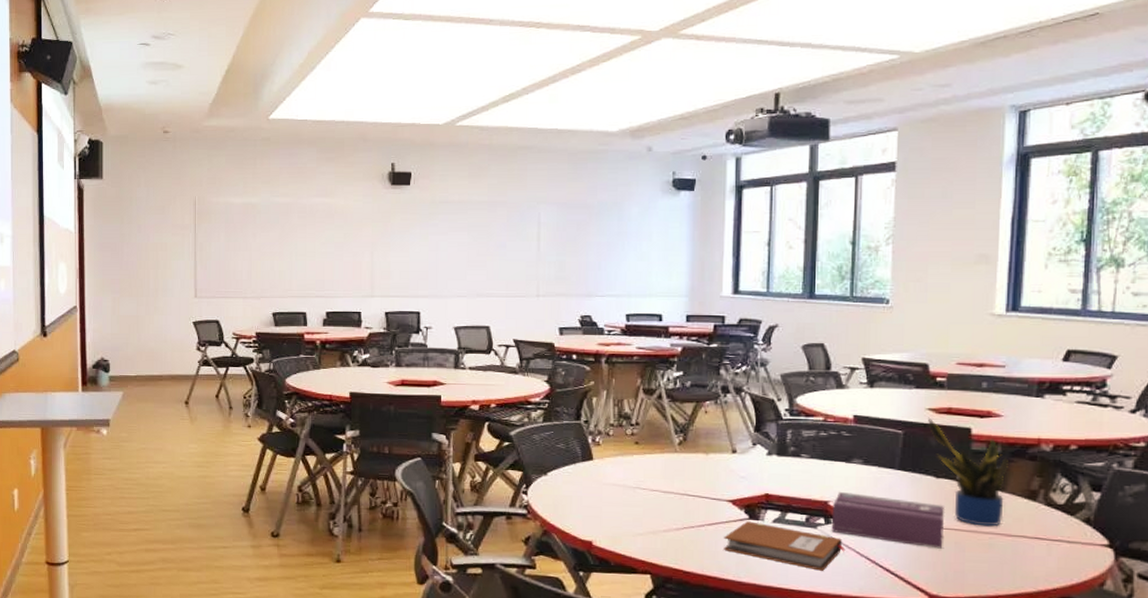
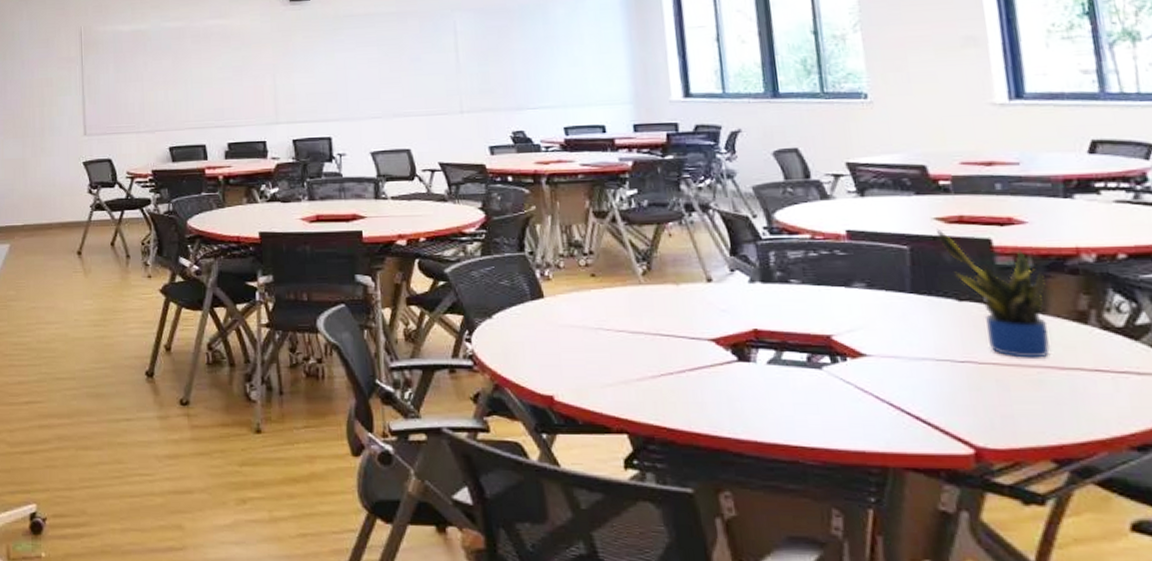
notebook: present [724,521,846,571] -> none [711,364,862,422]
tissue box: present [831,491,945,549] -> none [837,322,982,388]

